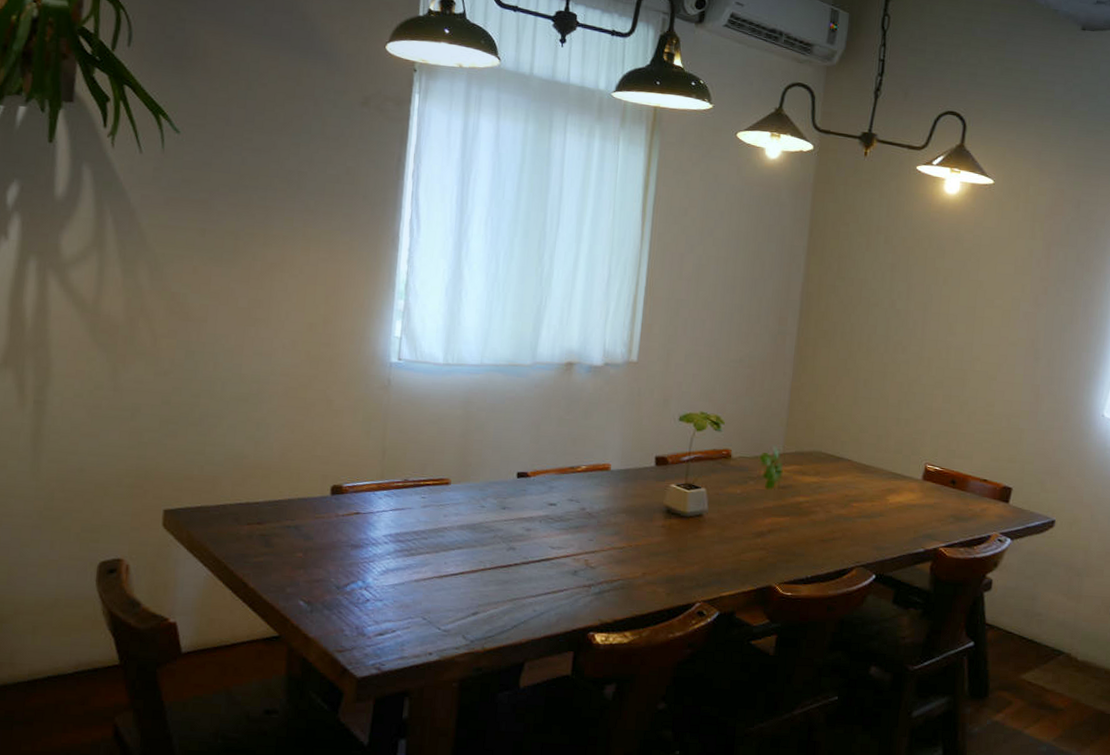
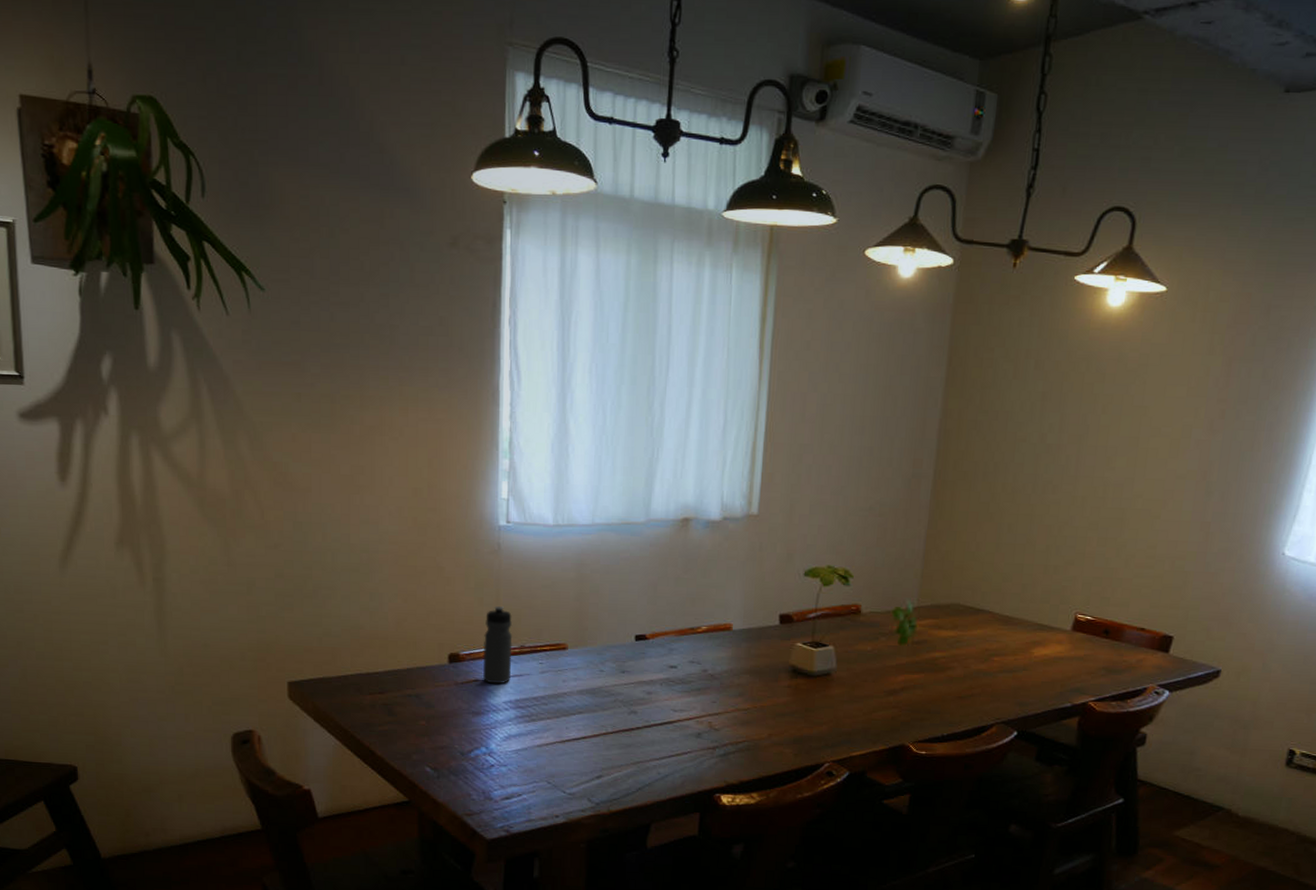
water bottle: none [365,440,398,518] -> present [482,606,513,685]

